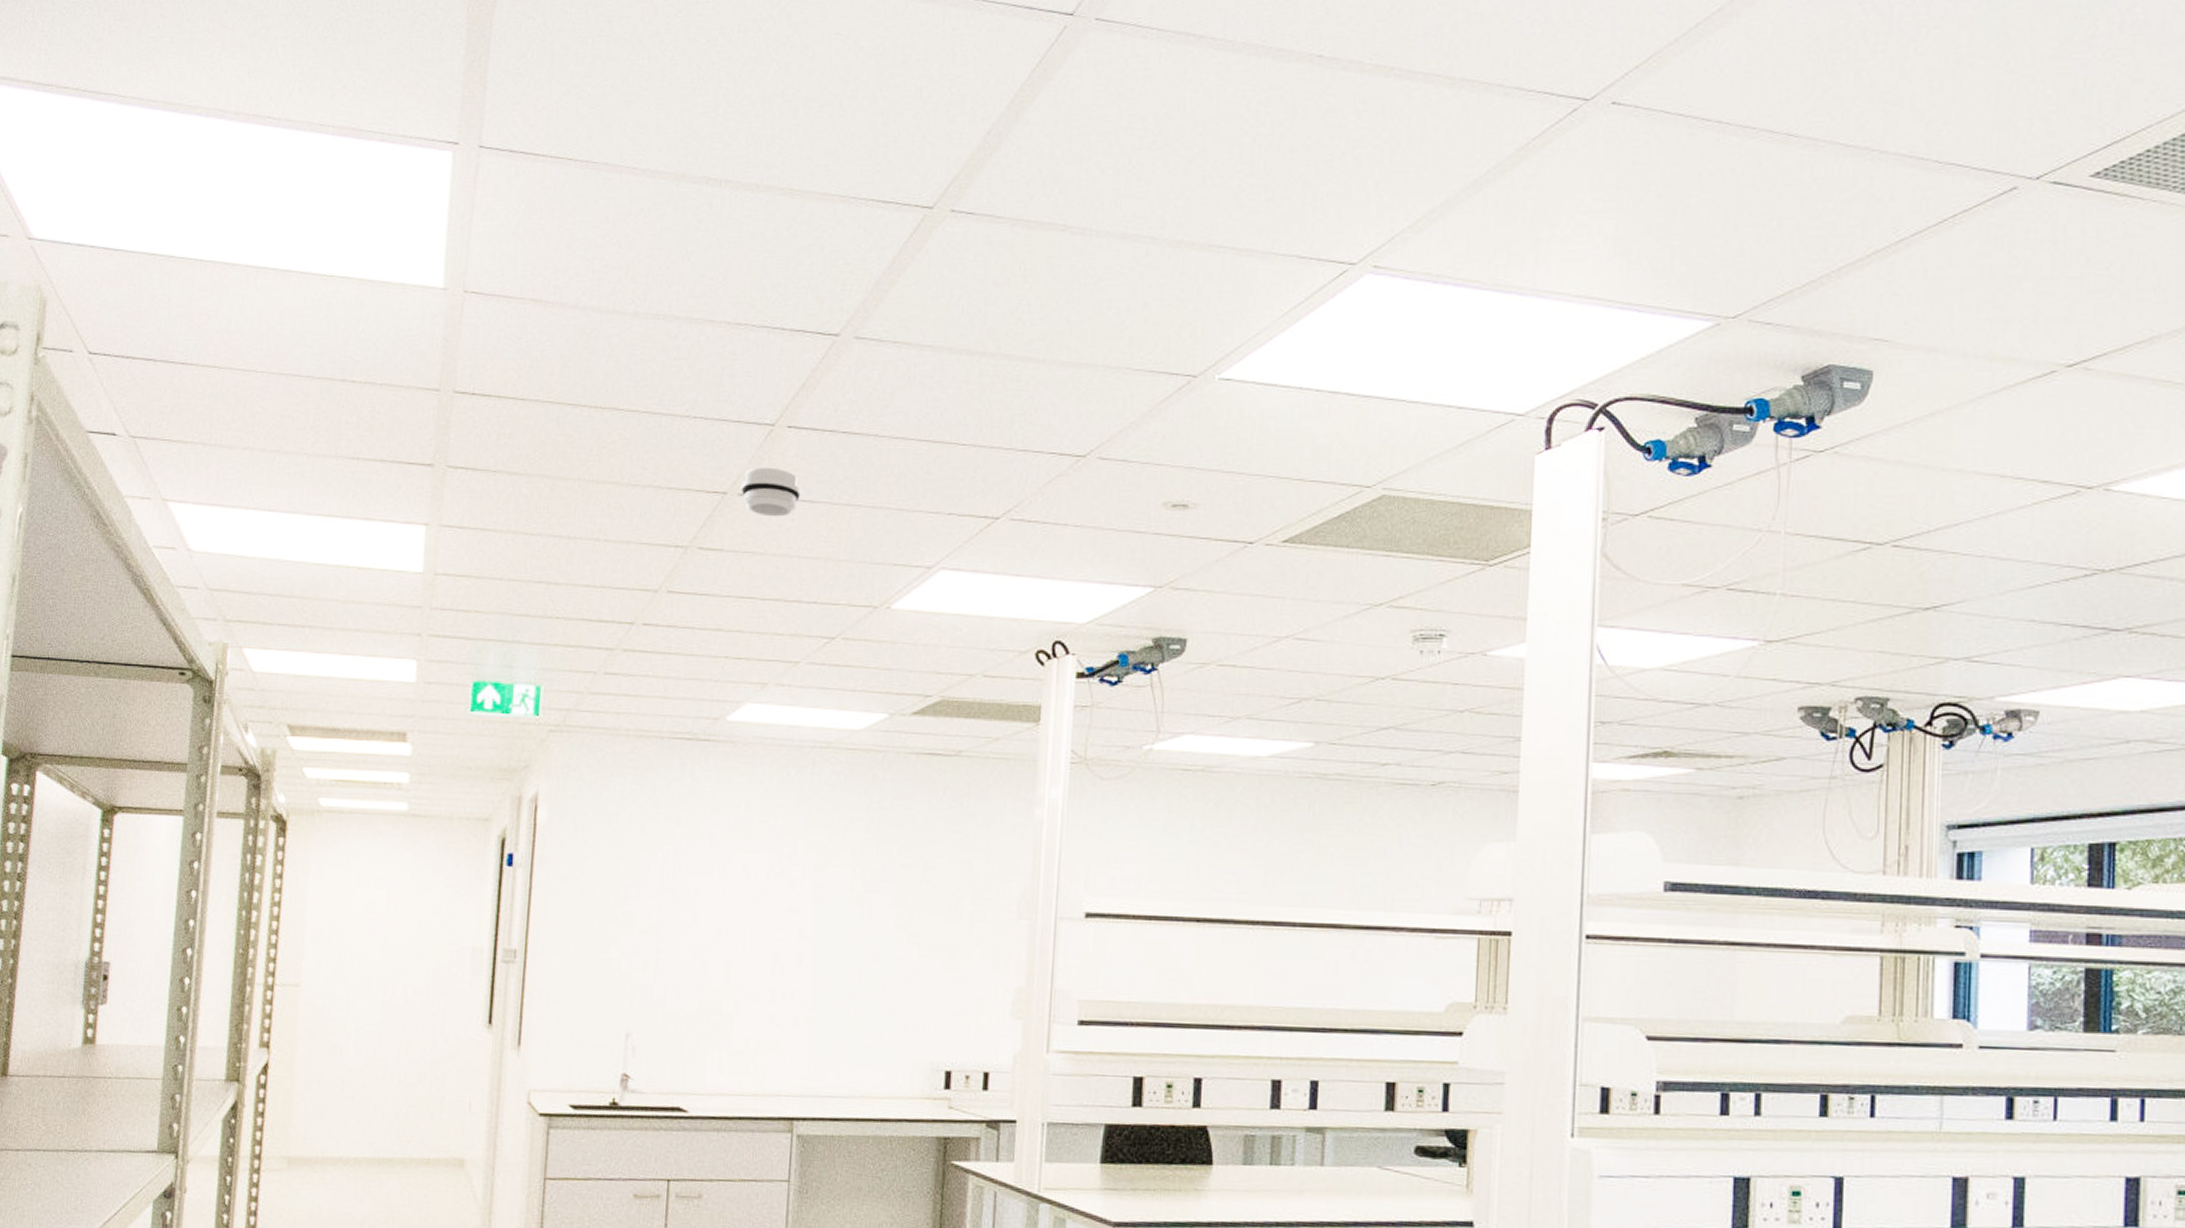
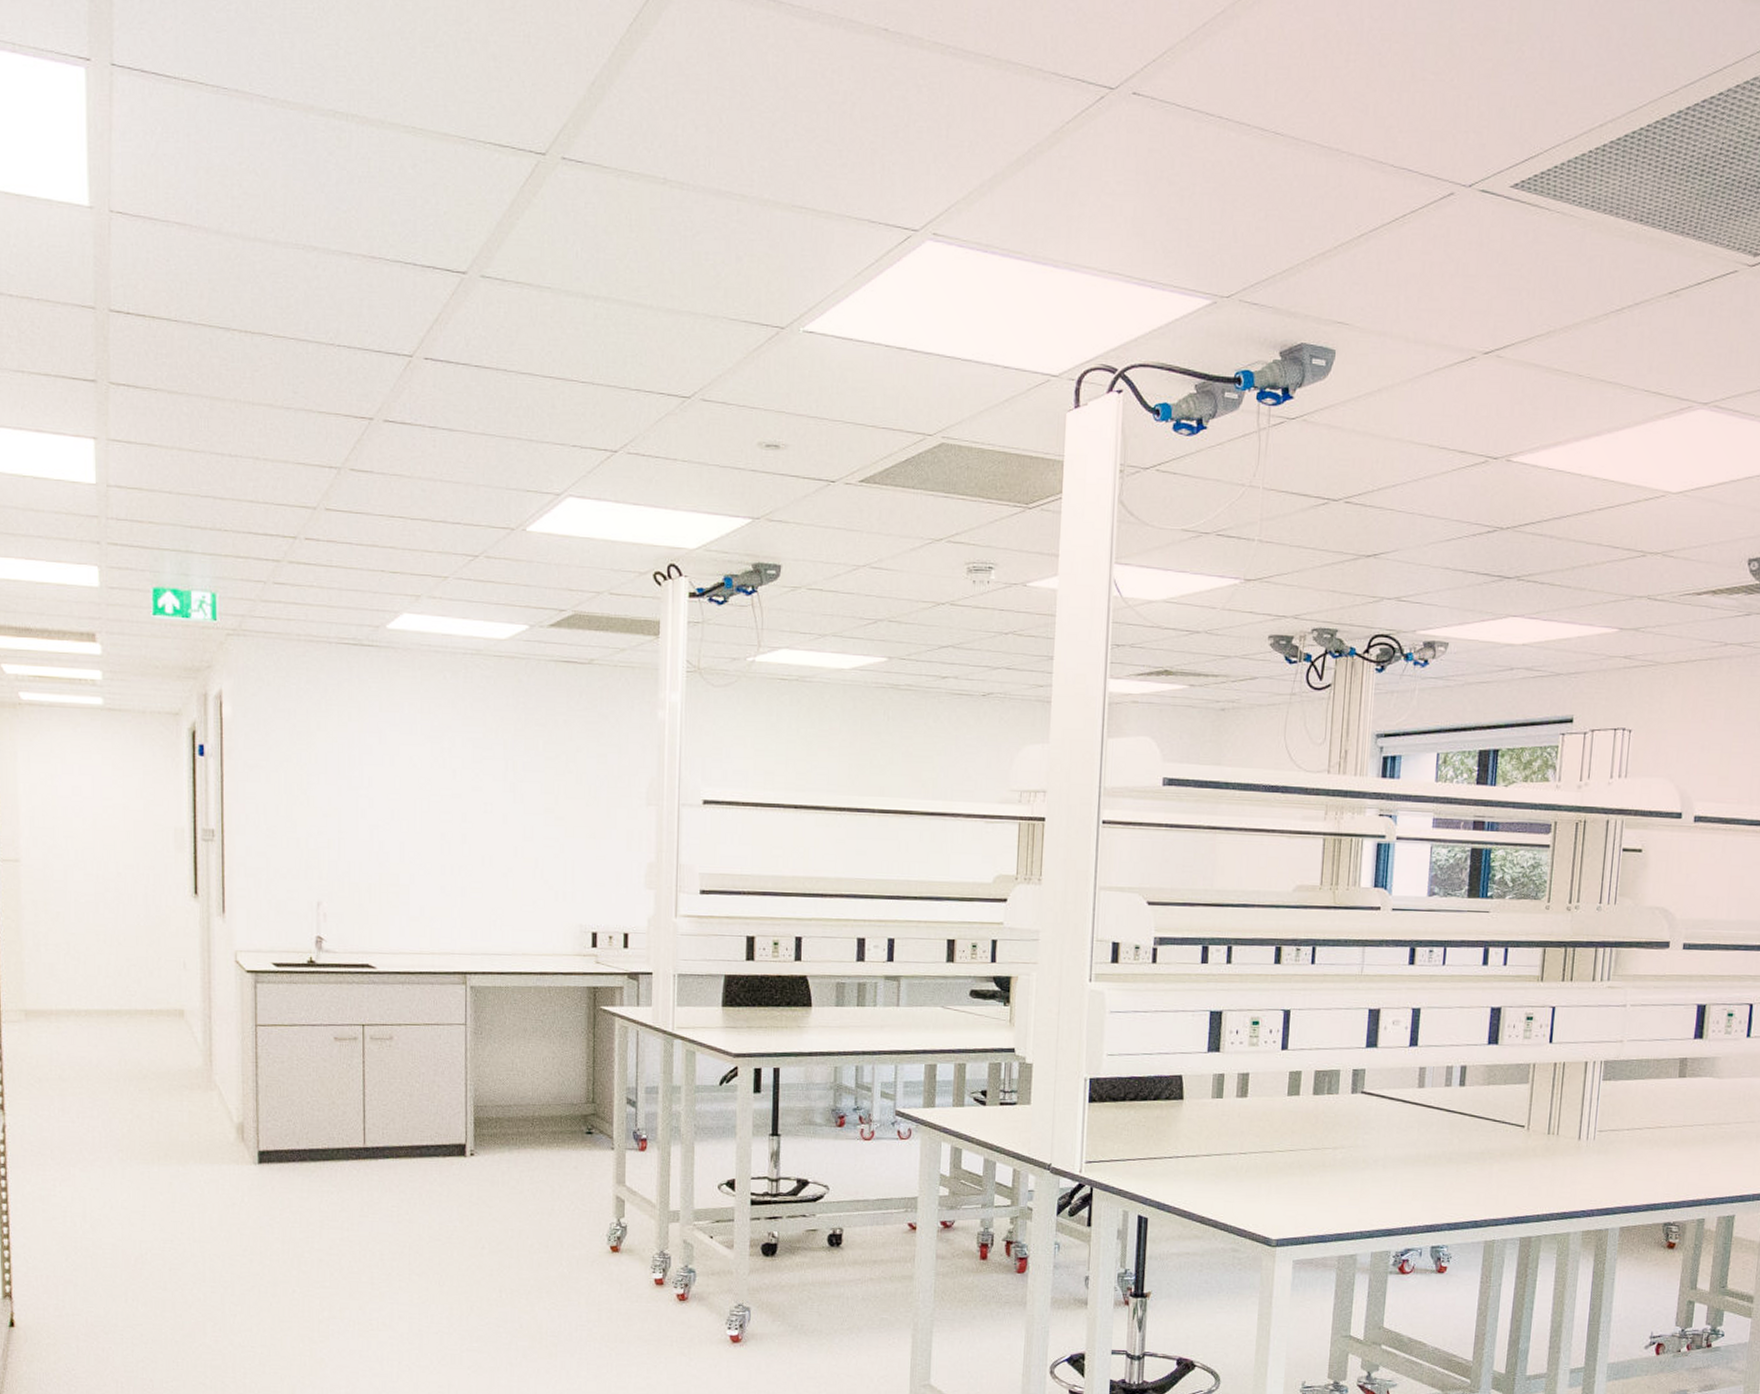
smoke detector: present [741,467,801,517] -> none [385,396,440,443]

